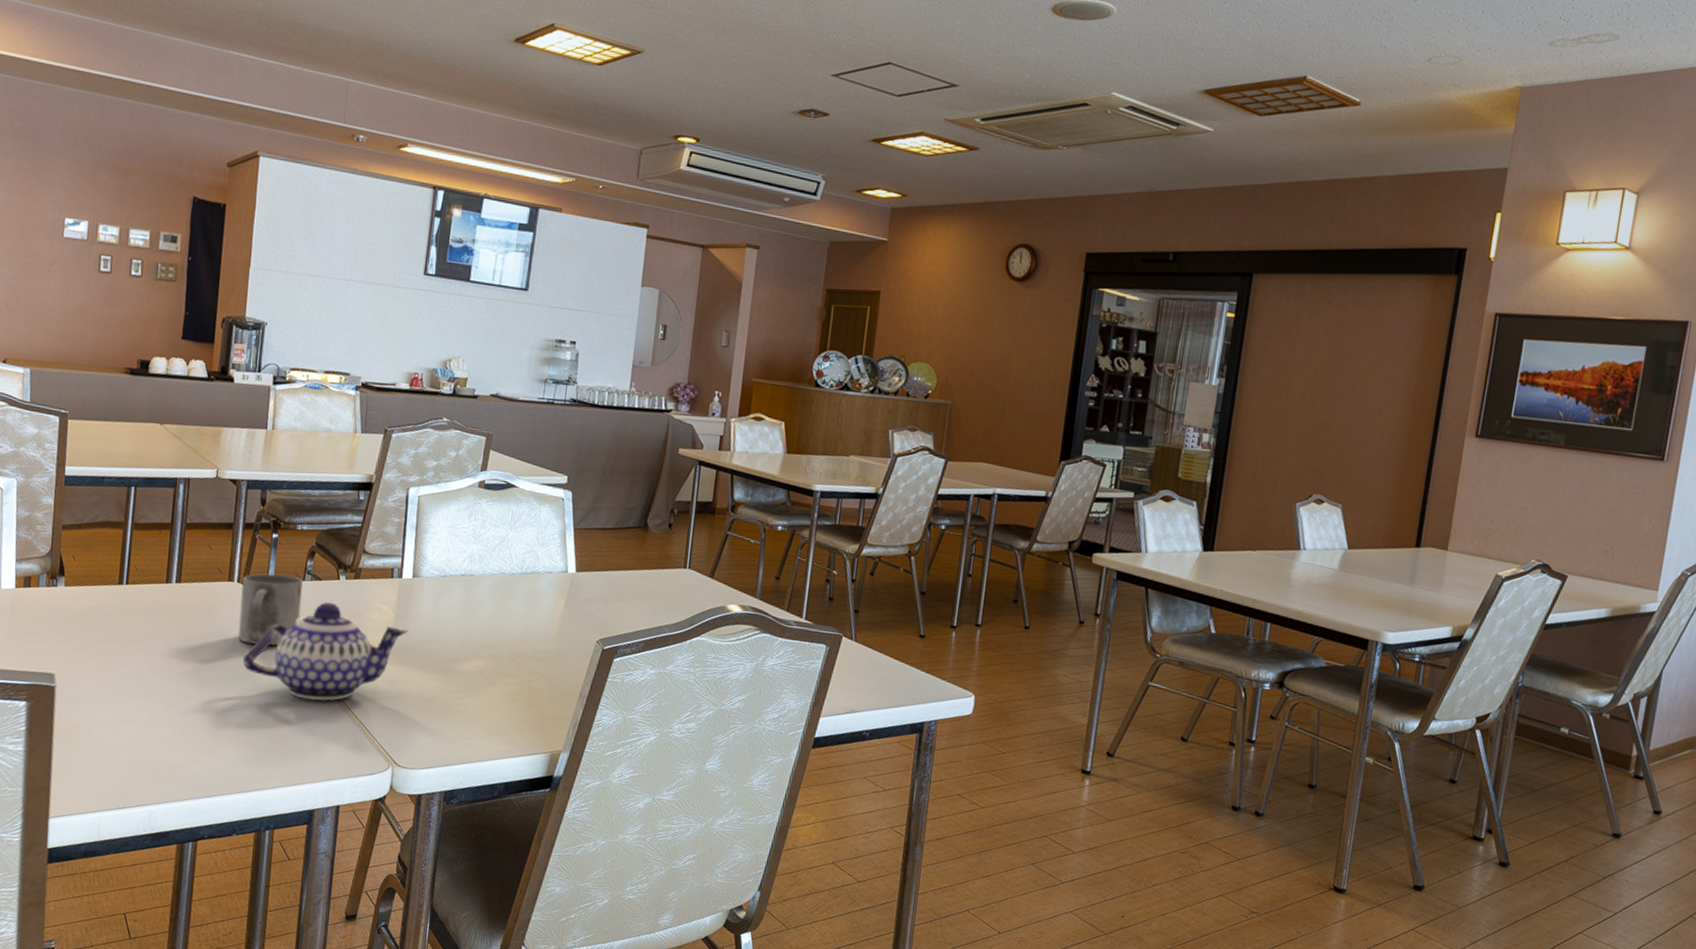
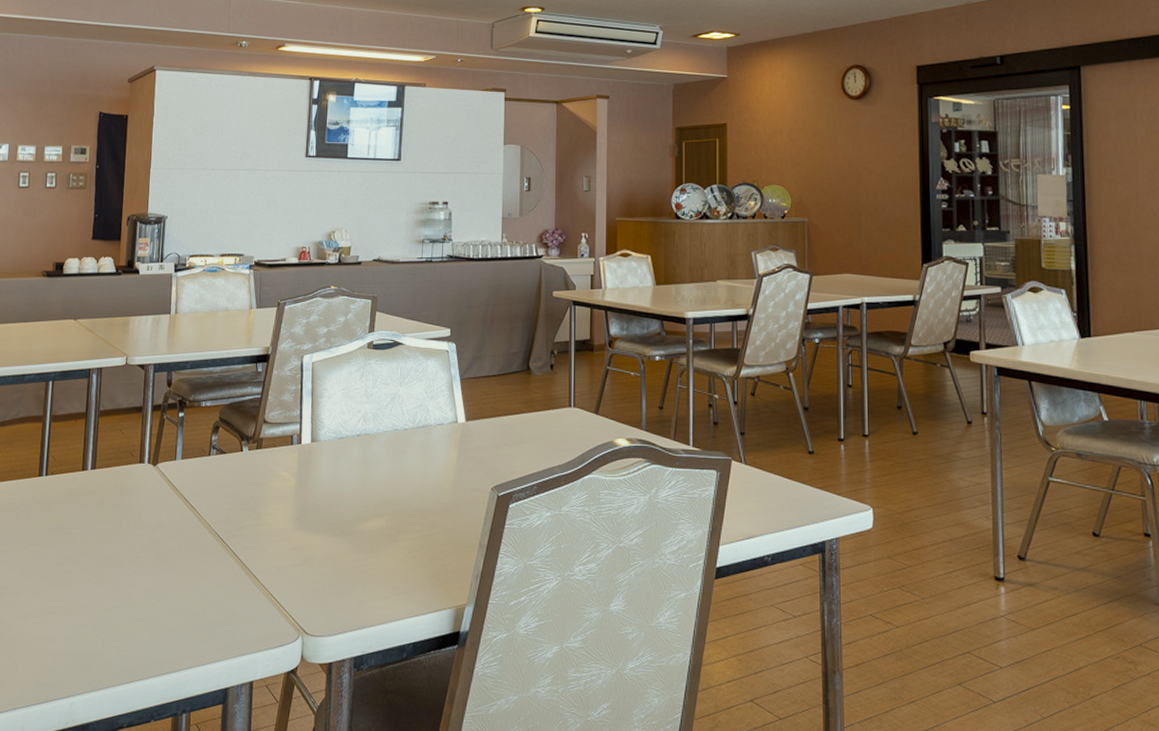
mug: present [238,573,303,646] -> none [150,452,209,523]
teapot: present [242,602,408,701] -> none [155,475,310,575]

